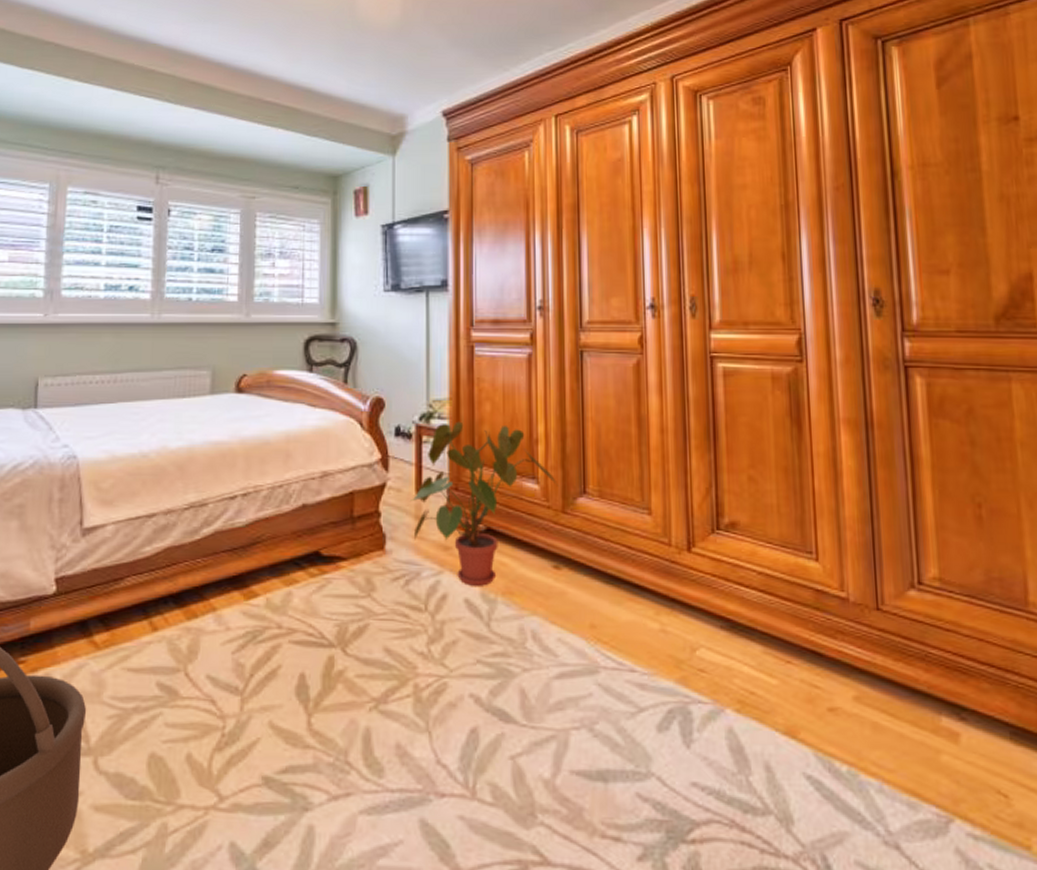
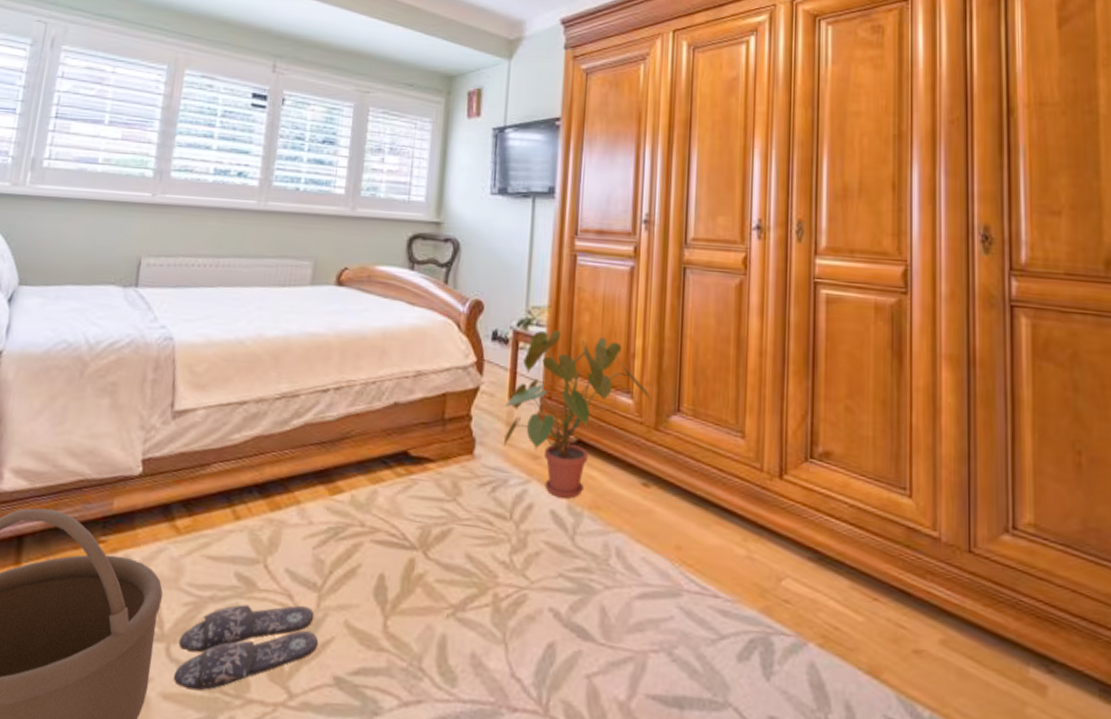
slippers: none [104,710,244,799] -> present [174,604,318,690]

